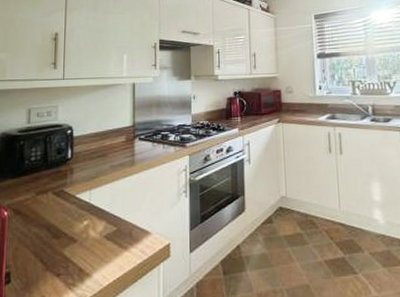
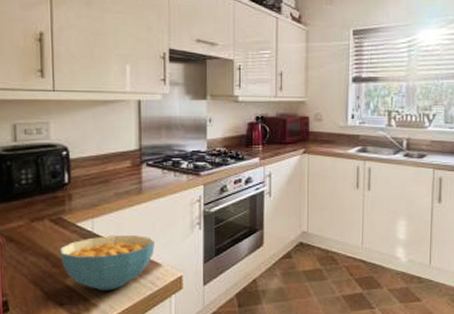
cereal bowl: none [60,205,145,260] -> present [60,235,155,291]

